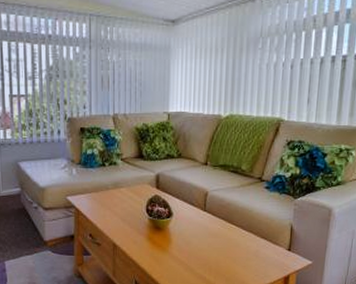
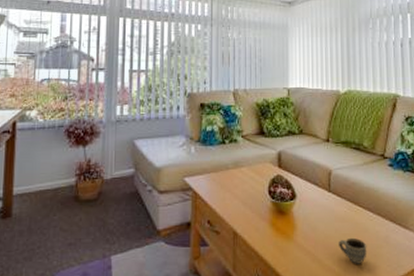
cup: none [211,251,237,273] -> present [339,237,367,264]

